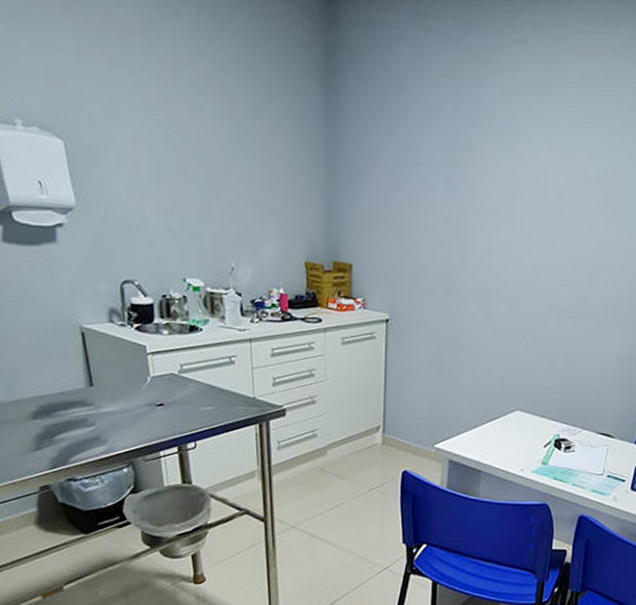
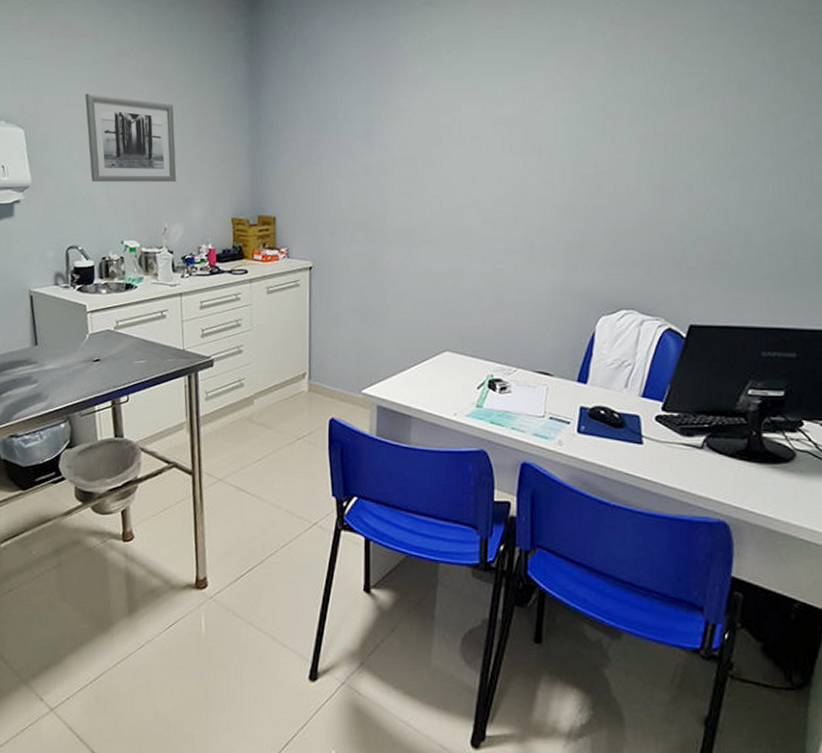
wall art: none [135,104,244,217] -> present [85,93,177,182]

